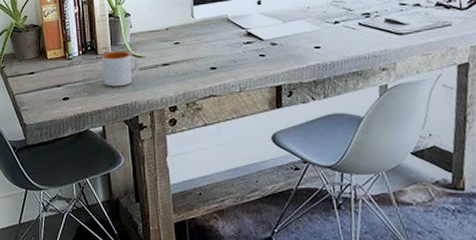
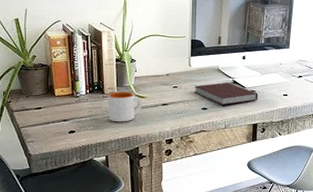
notebook: none [199,34,281,64] -> present [194,82,258,106]

